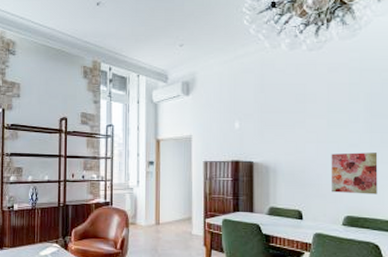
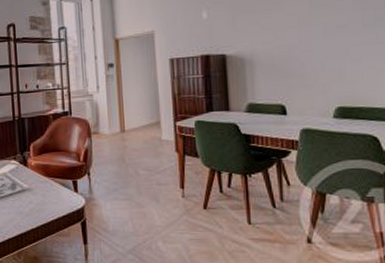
wall art: present [331,152,378,195] -> none [316,32,374,82]

